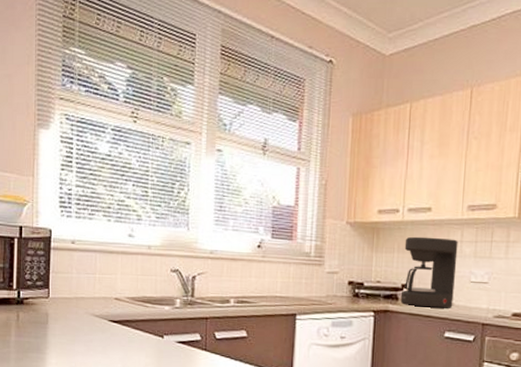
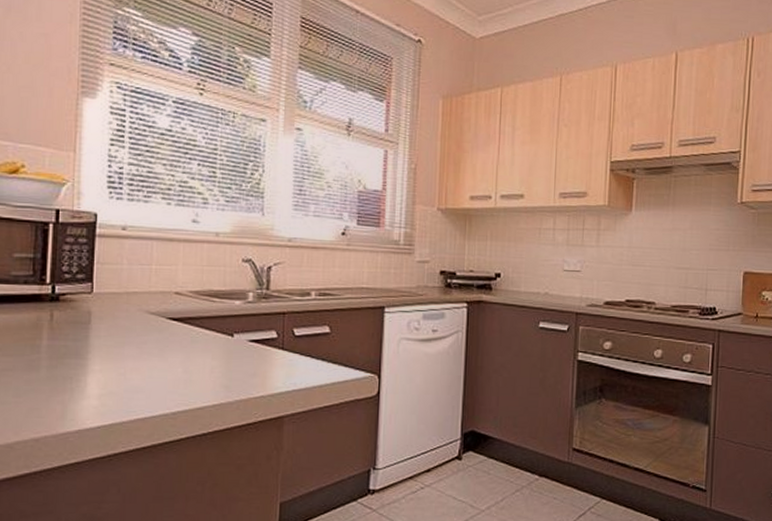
coffee maker: present [400,236,458,309] -> none [494,224,551,298]

